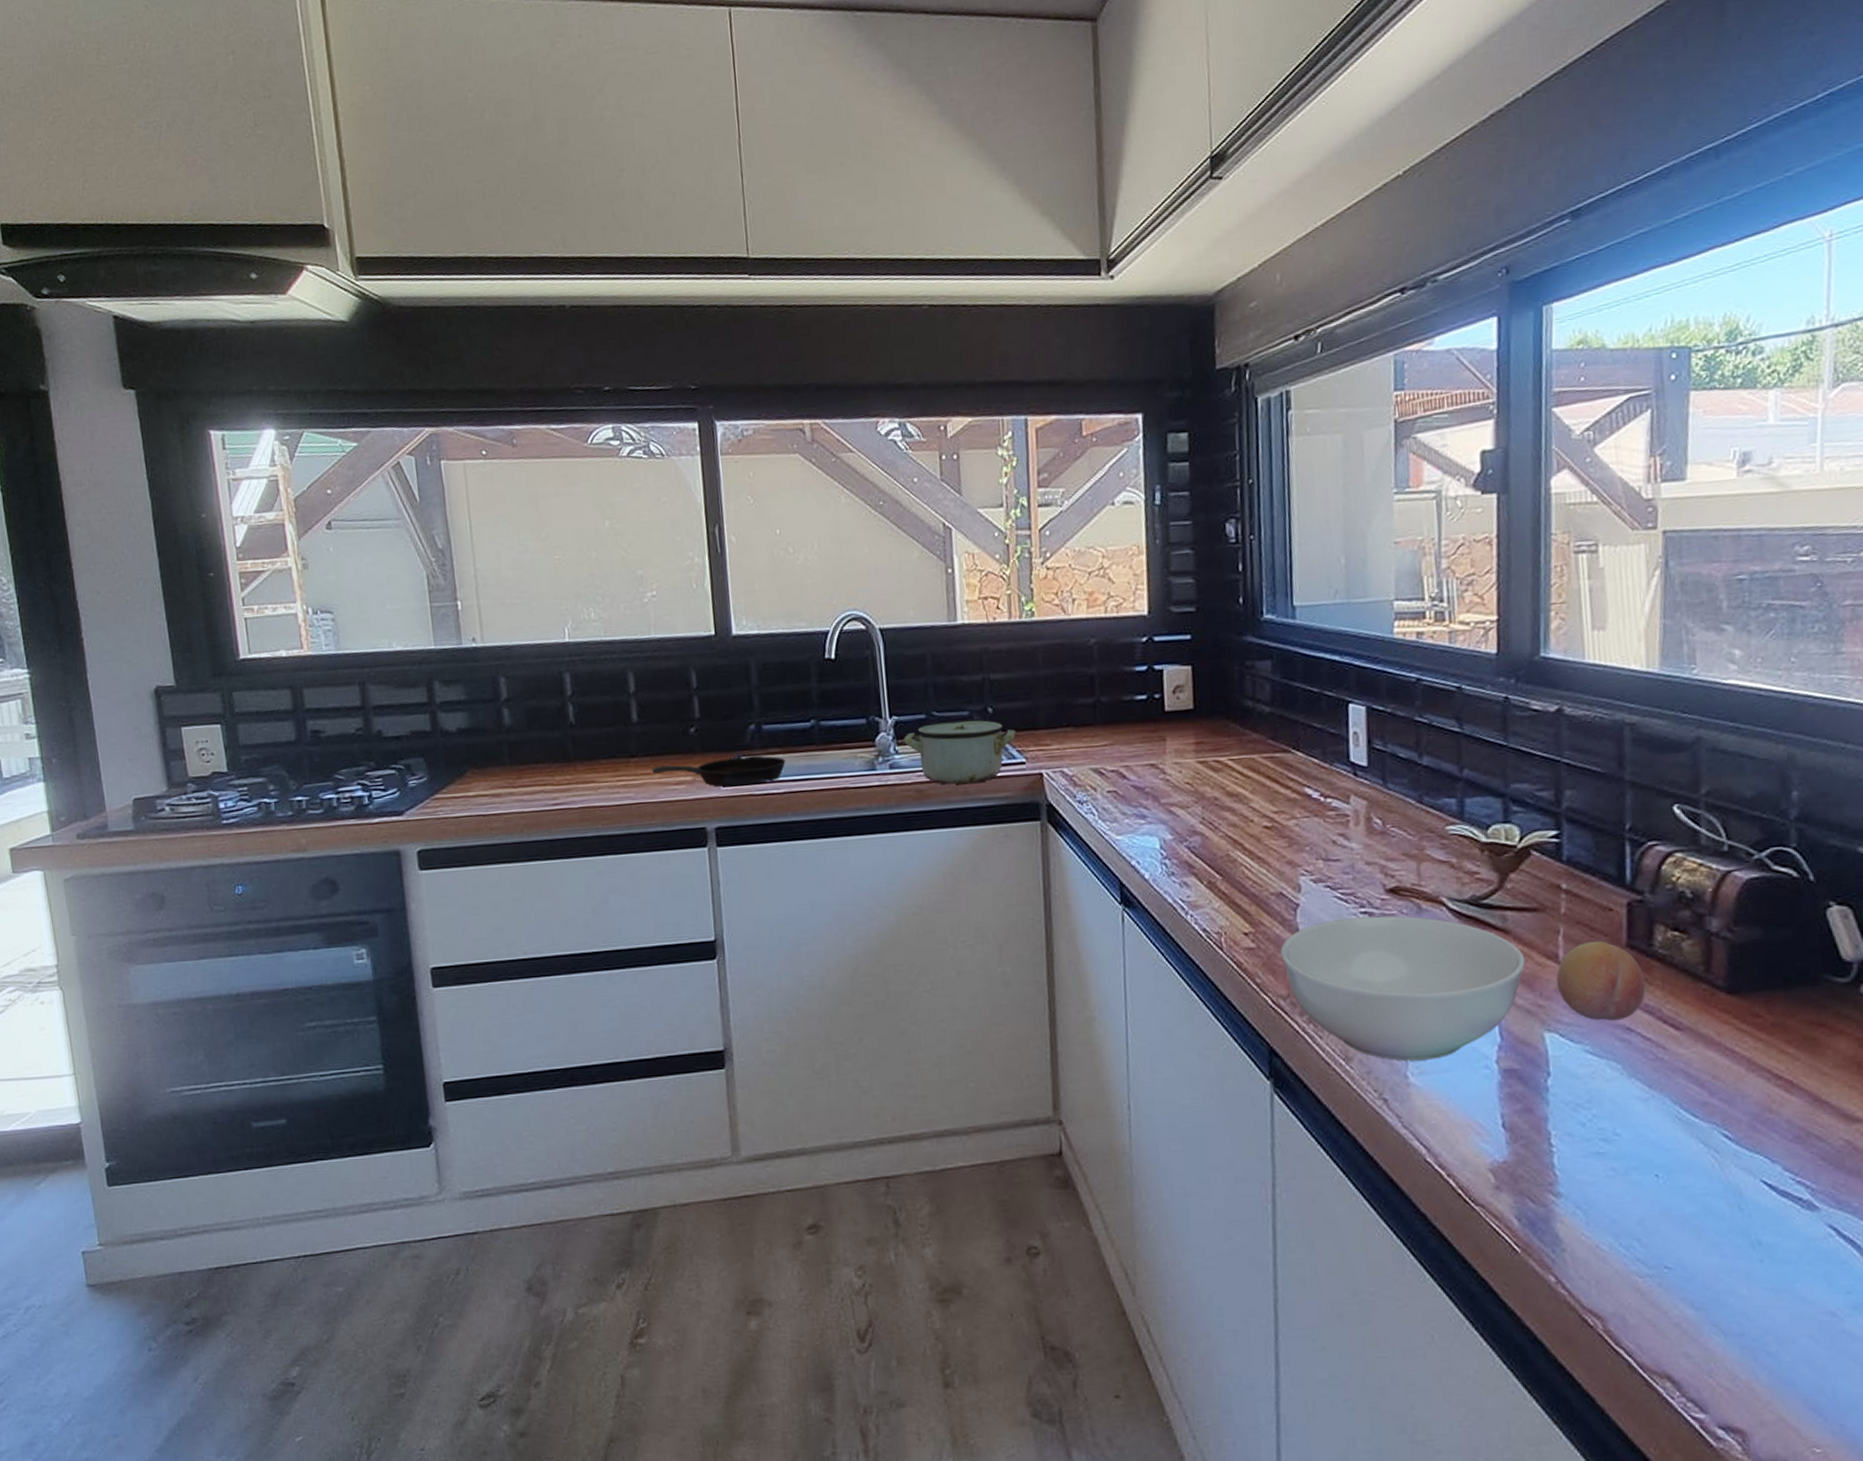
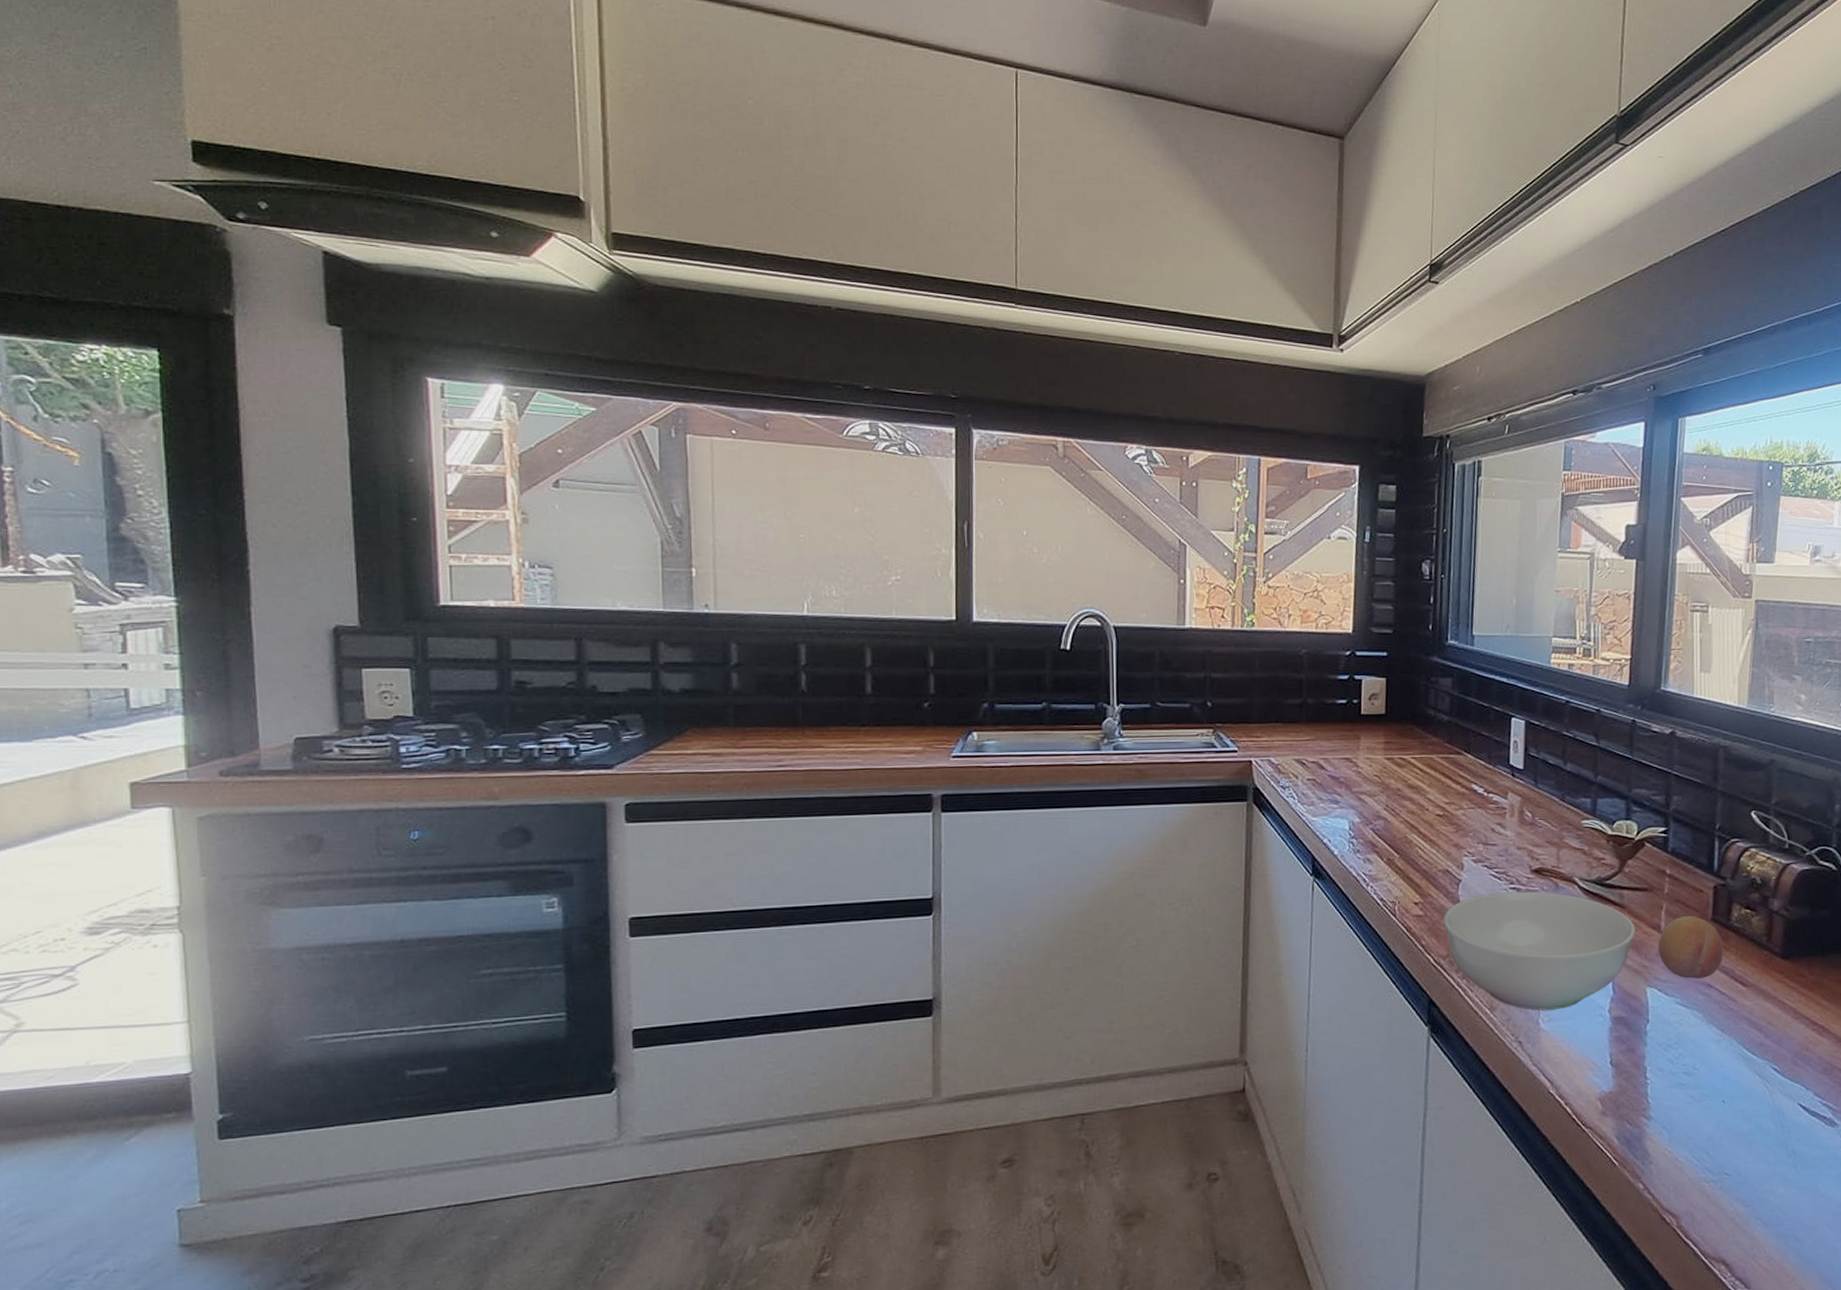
frying pan: present [652,755,786,787] -> none [882,731,1016,758]
cooking pot: present [903,720,1016,785] -> none [1128,711,1230,767]

